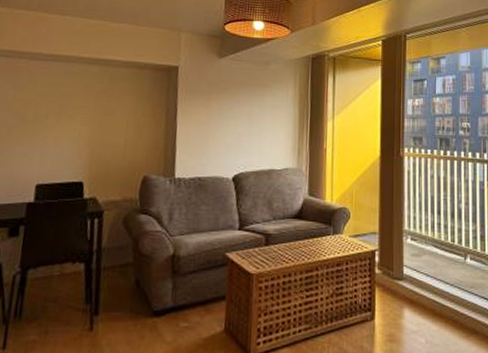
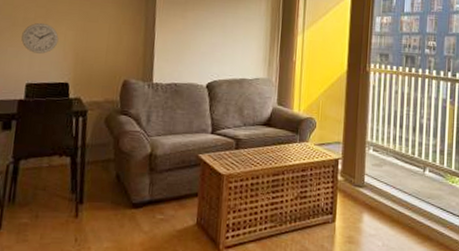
wall clock: none [31,118,73,152] -> present [21,22,59,54]

